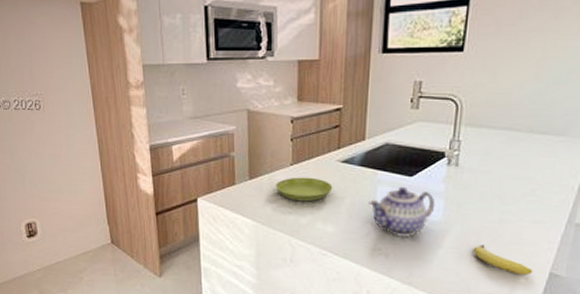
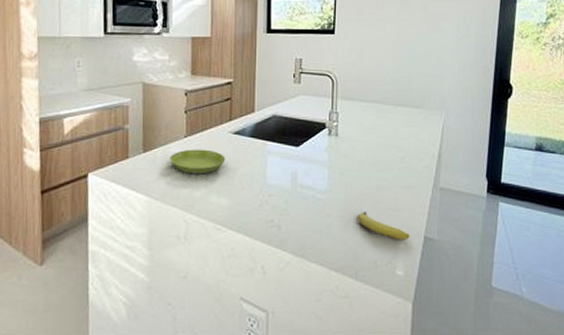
teapot: present [368,186,436,238] -> none [260,156,321,208]

